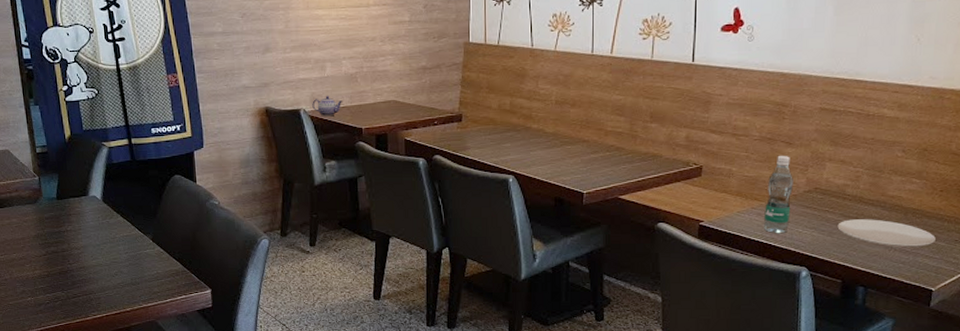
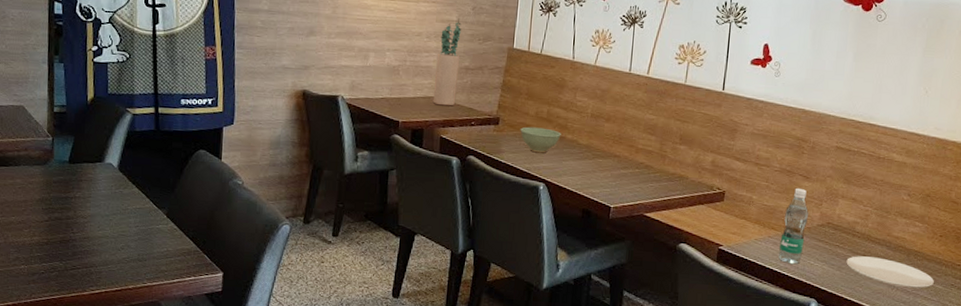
teapot: present [312,95,343,117] -> none [351,84,383,107]
vase: none [393,18,417,110] -> present [432,18,461,107]
bowl: none [484,120,526,146] -> present [520,127,561,154]

